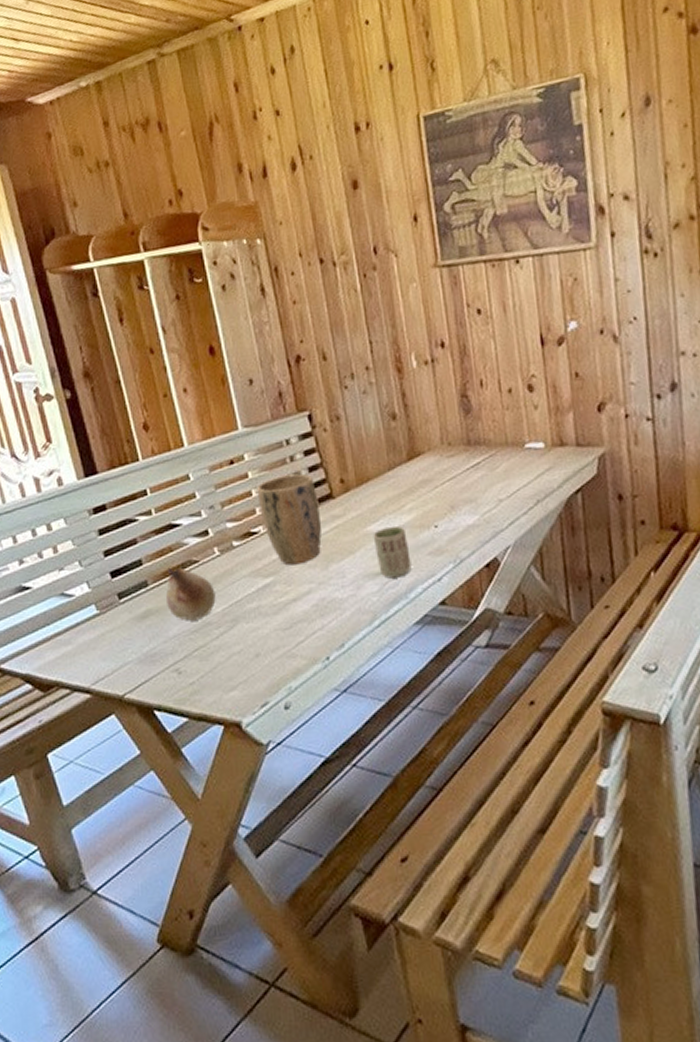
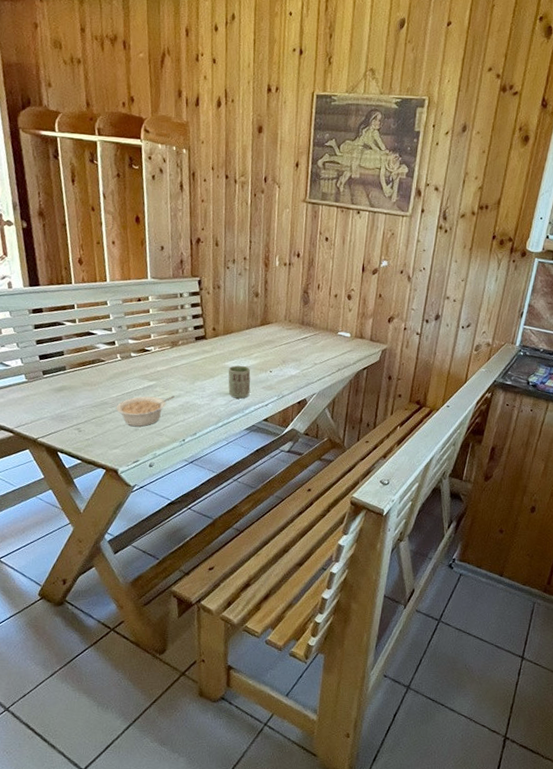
fruit: present [165,567,216,621] -> none [77,360,114,399]
legume: none [225,593,304,652] -> present [117,396,175,427]
plant pot: present [257,474,322,566] -> none [153,317,196,377]

